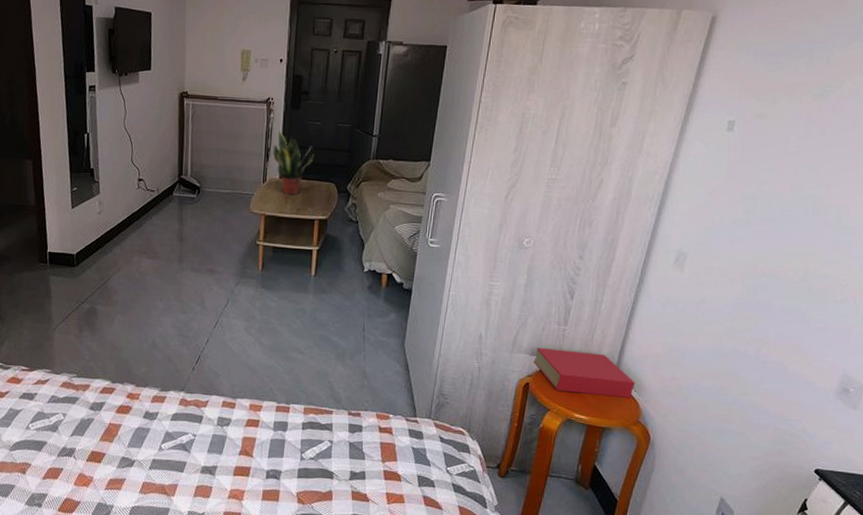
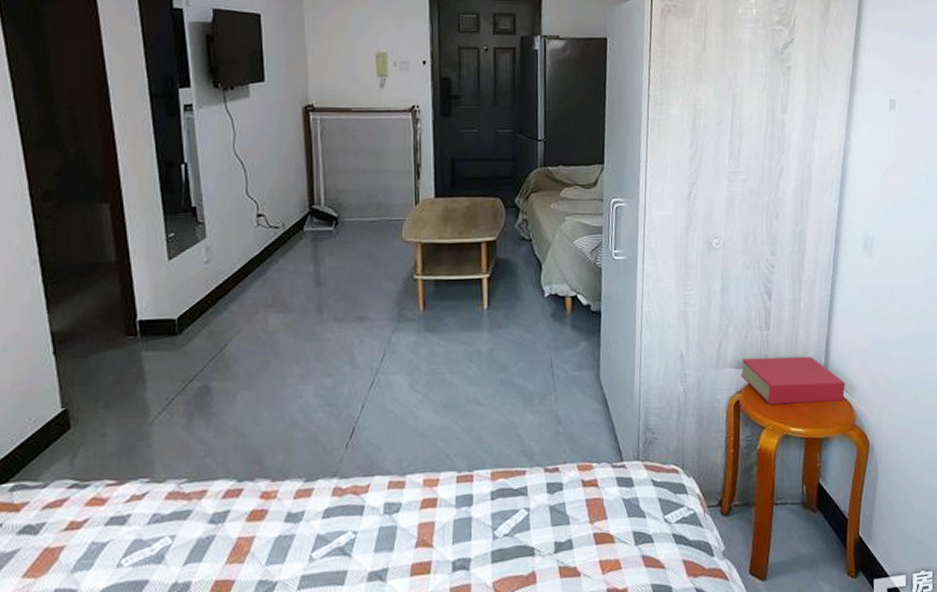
potted plant: present [272,131,314,195] -> none [423,143,473,217]

